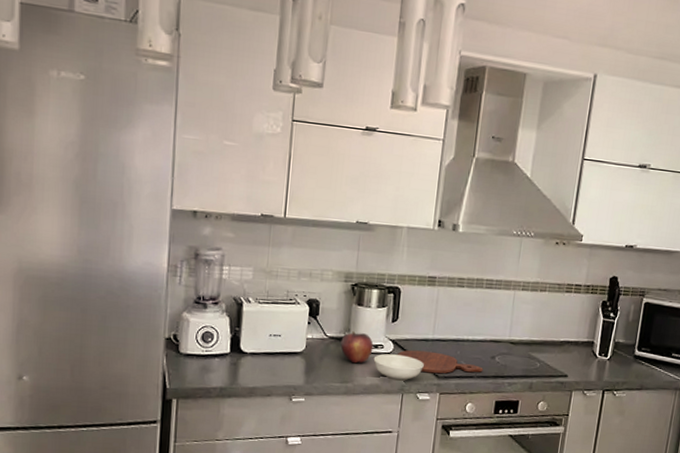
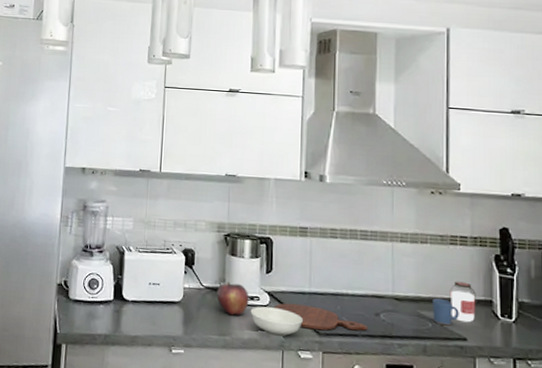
mug: none [541,341,565,365] -> present [433,298,459,326]
jar: none [557,325,581,362] -> present [449,281,476,323]

